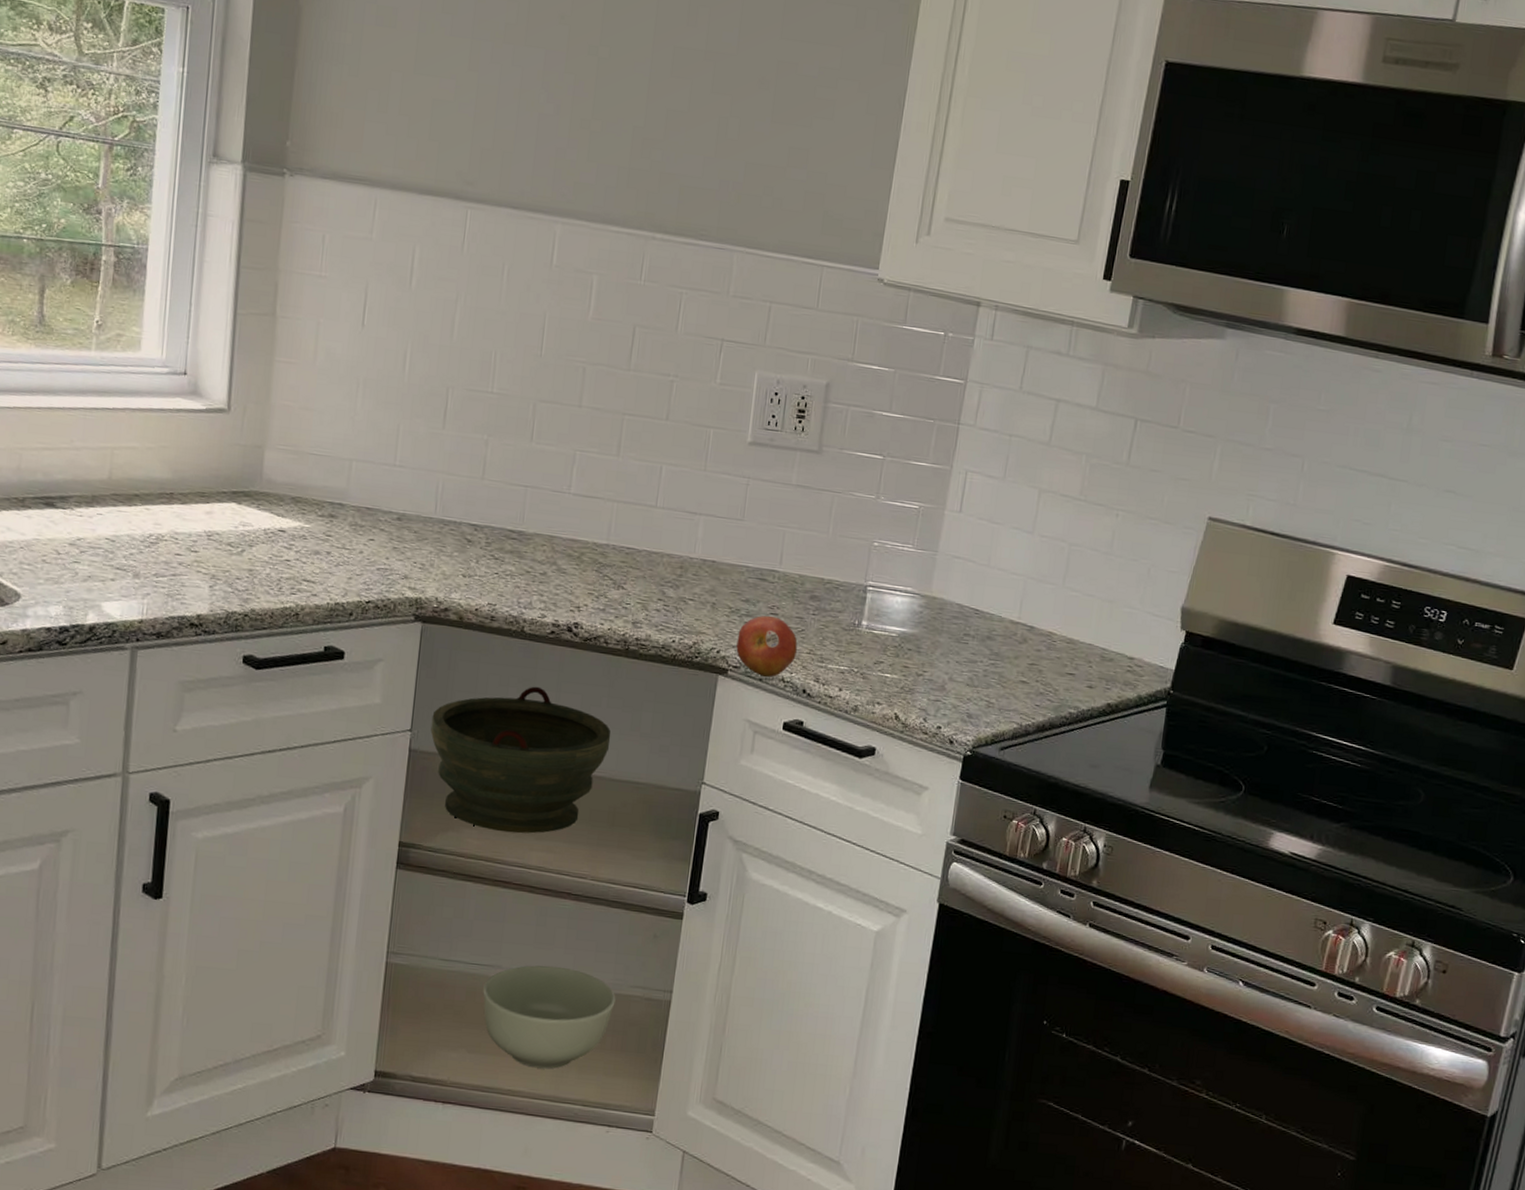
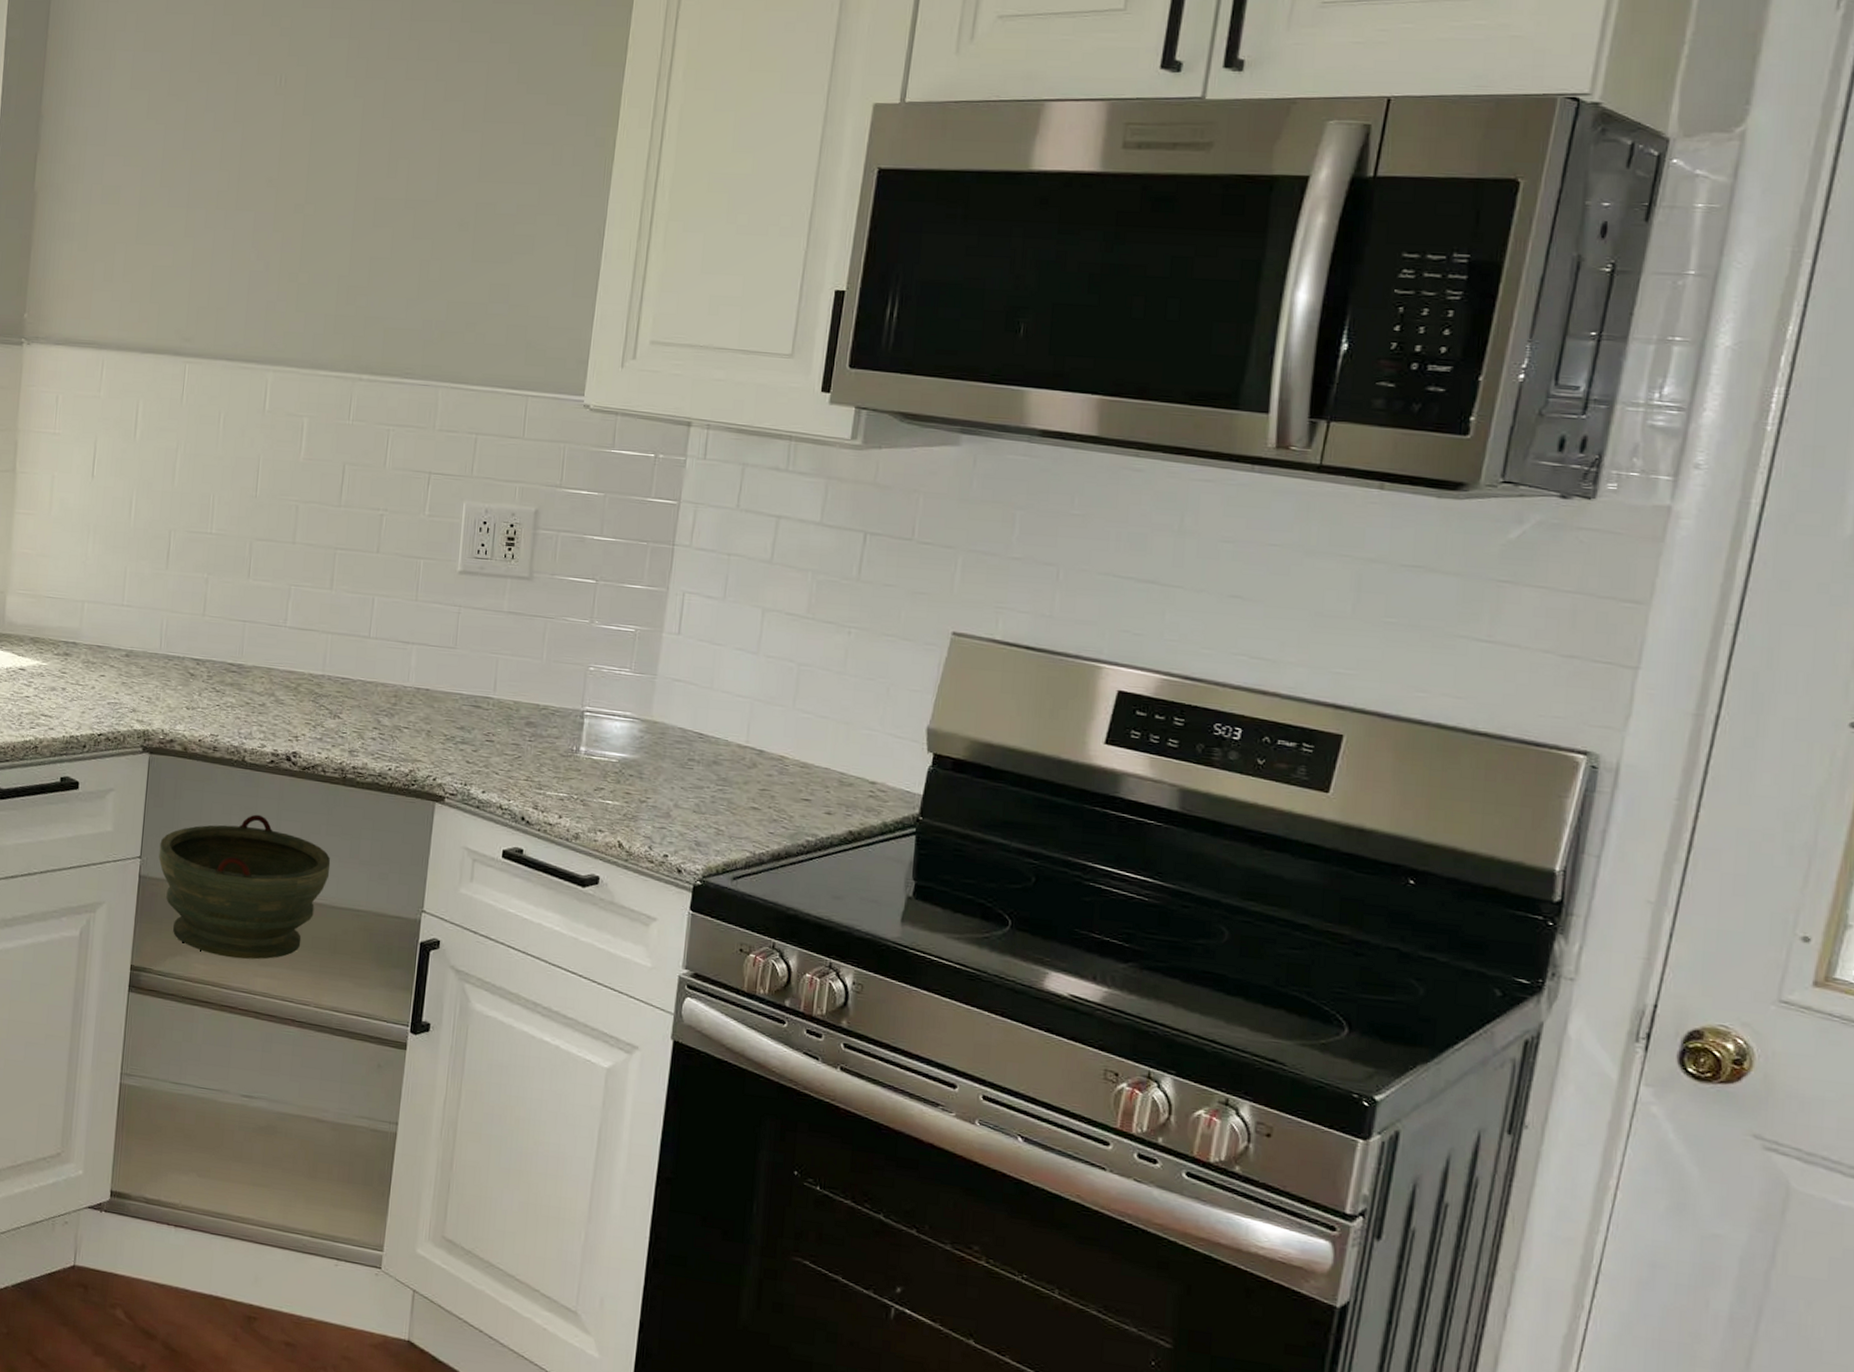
bowl: present [483,965,616,1069] -> none [211,1091,342,1198]
fruit: present [736,615,798,677] -> none [452,742,514,805]

